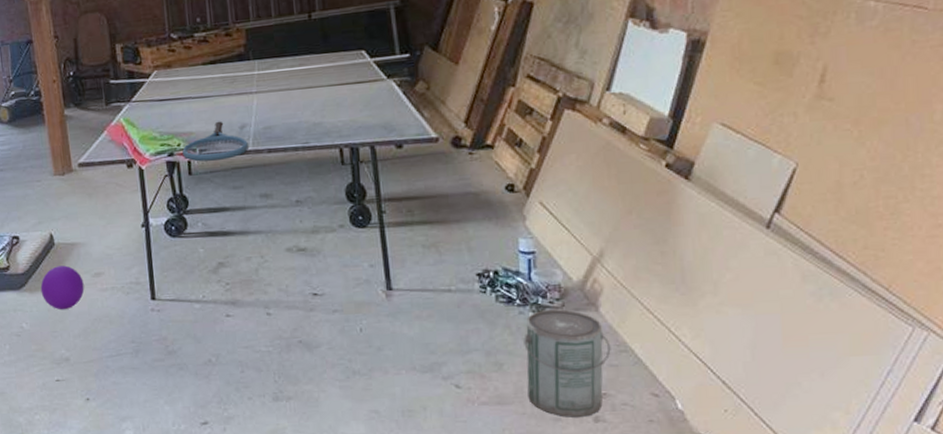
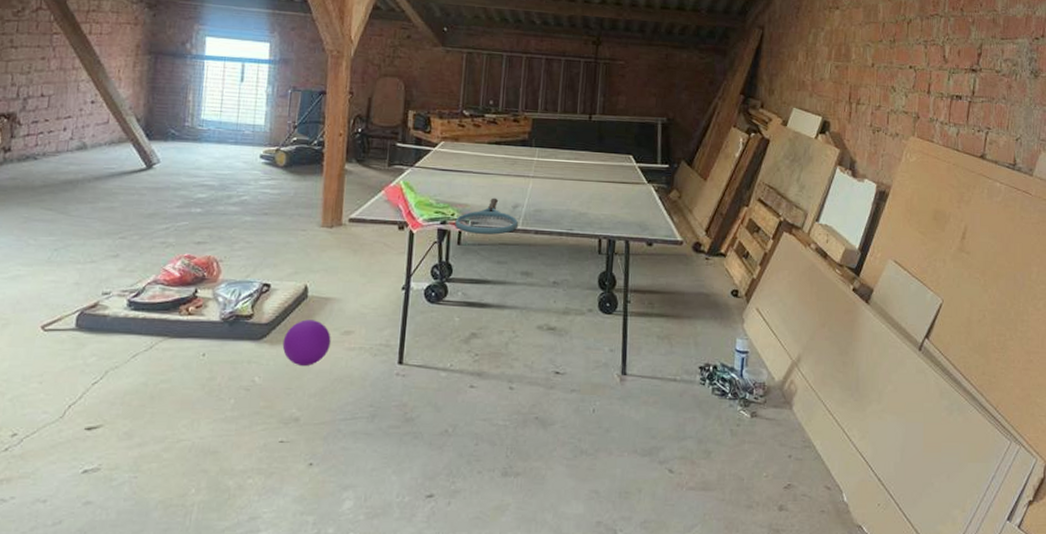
paint can: present [524,309,611,417] -> none [728,405,798,505]

